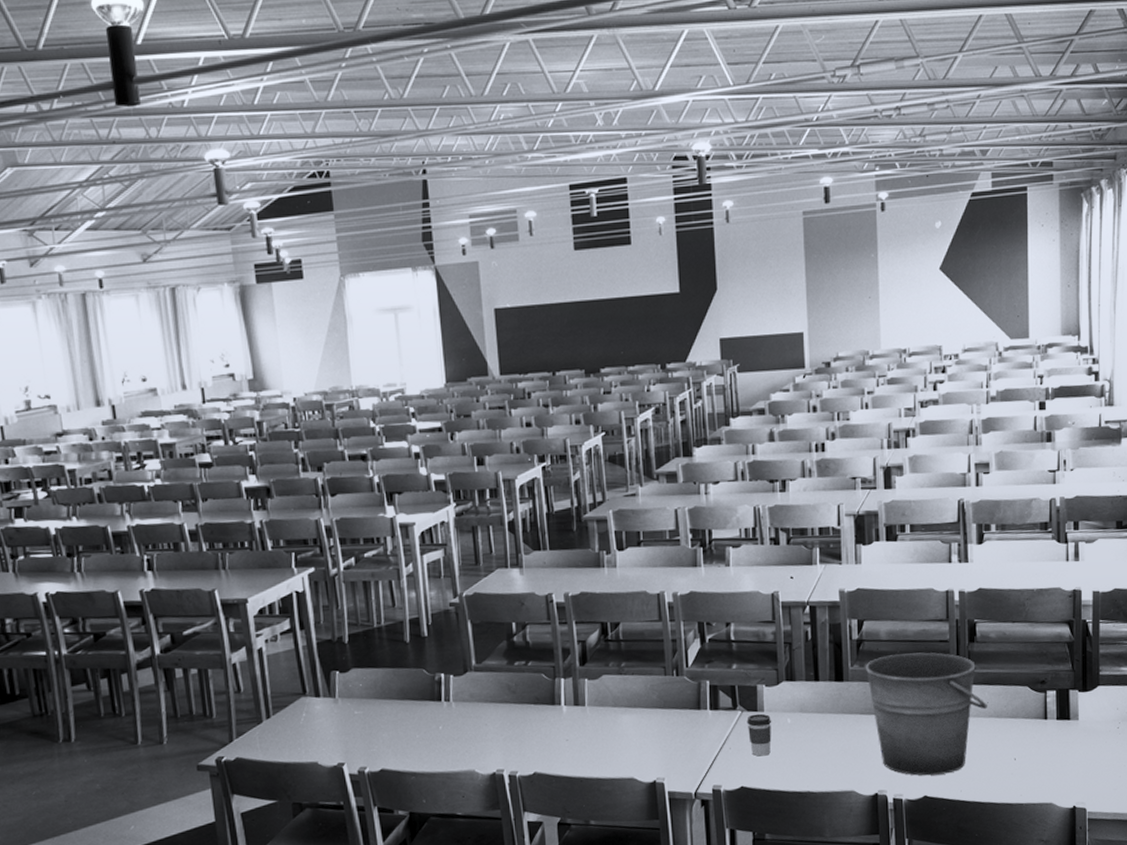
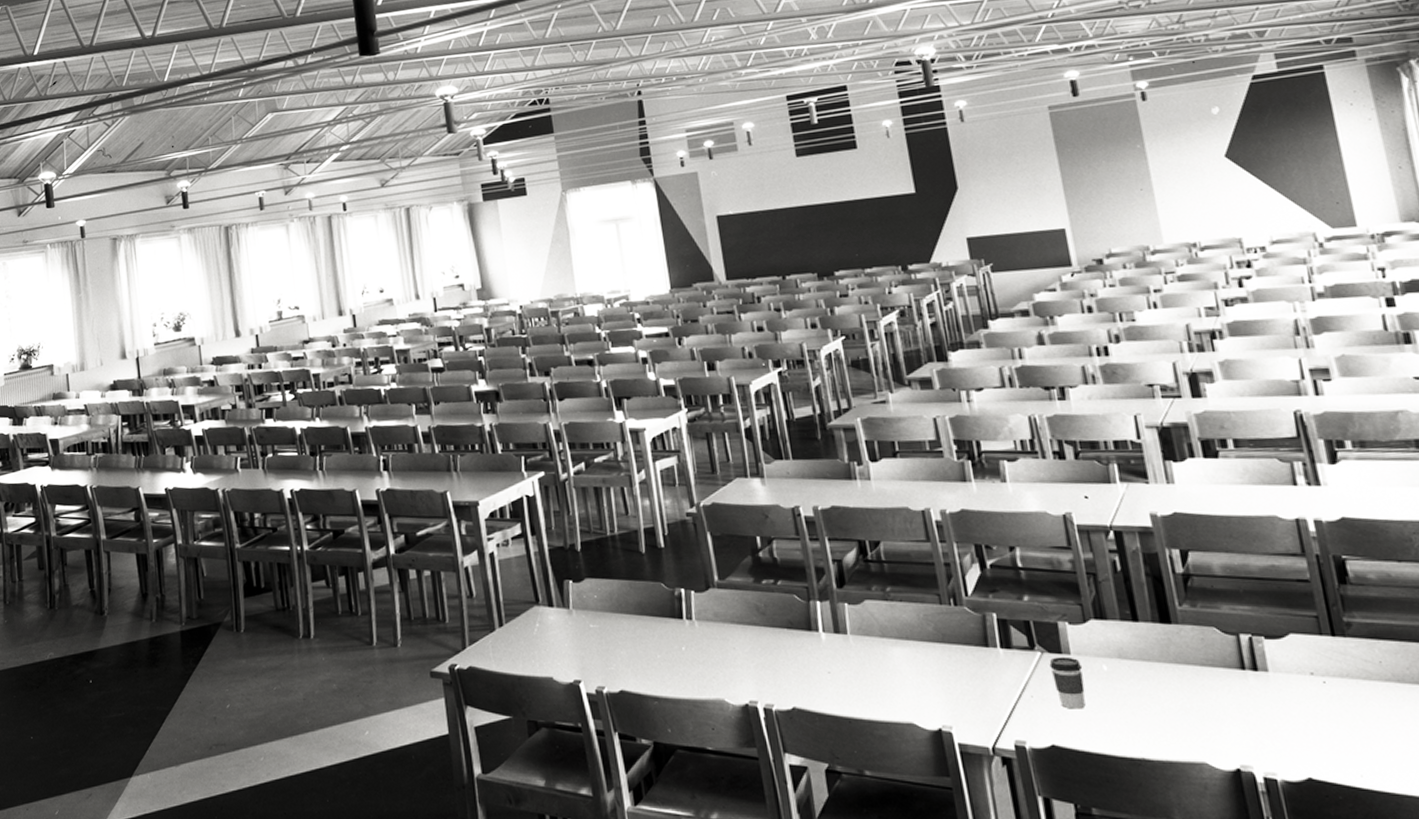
bucket: present [865,652,987,776] -> none [1198,593,1381,752]

